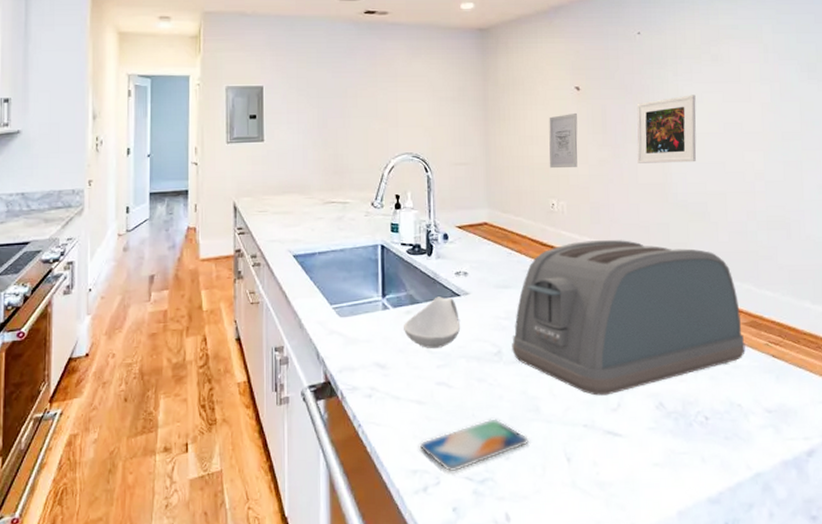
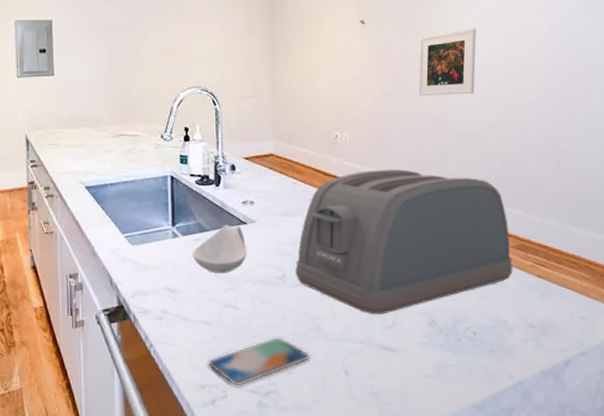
wall art: present [549,112,578,169] -> none [333,46,362,101]

